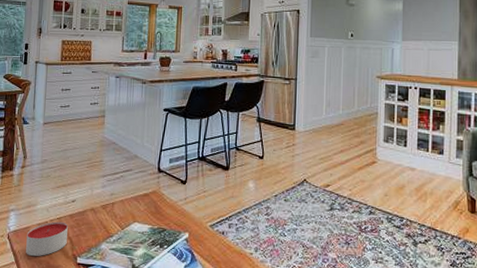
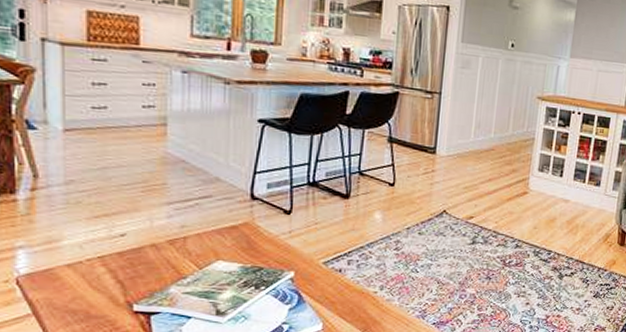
candle: present [26,221,68,257] -> none [49,261,116,306]

